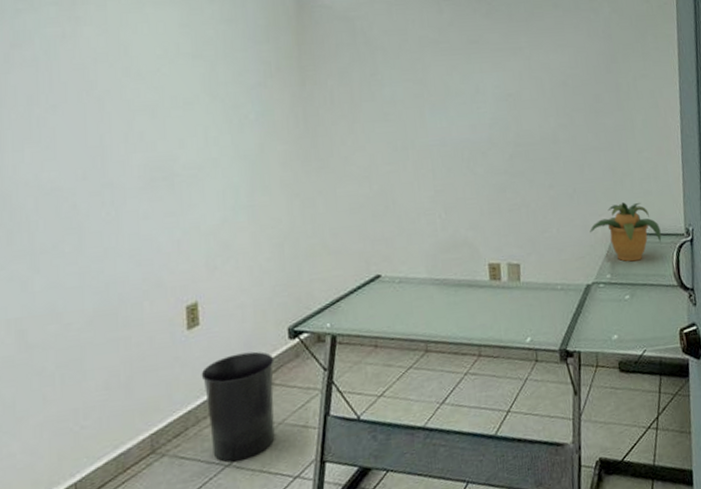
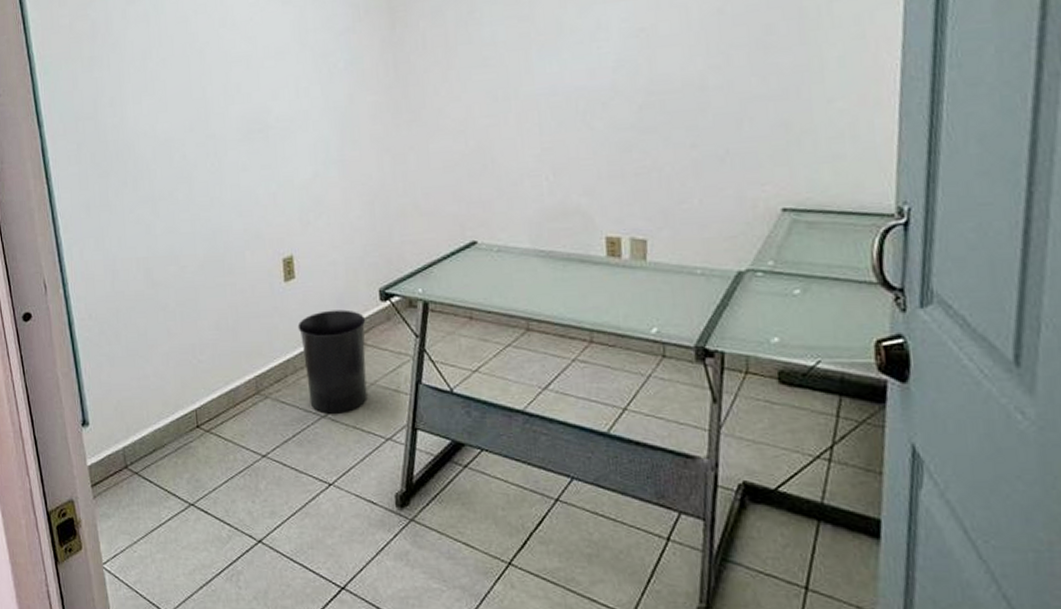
potted plant: present [590,202,662,262] -> none [746,169,857,247]

